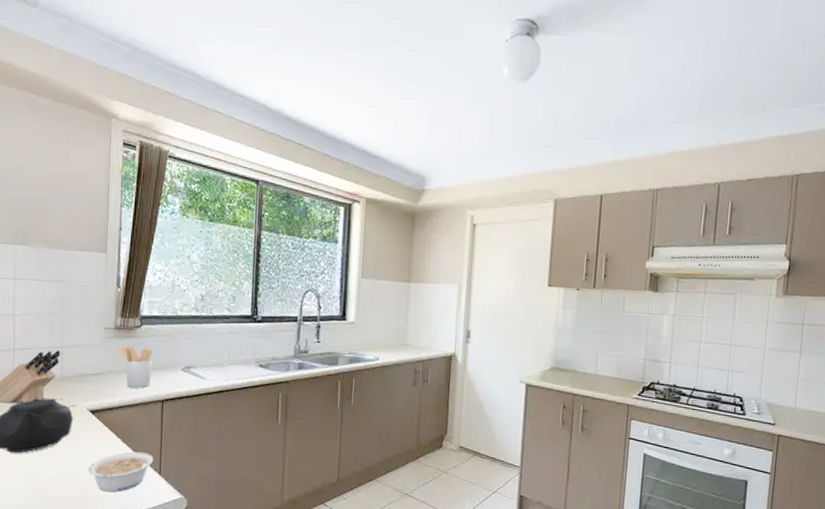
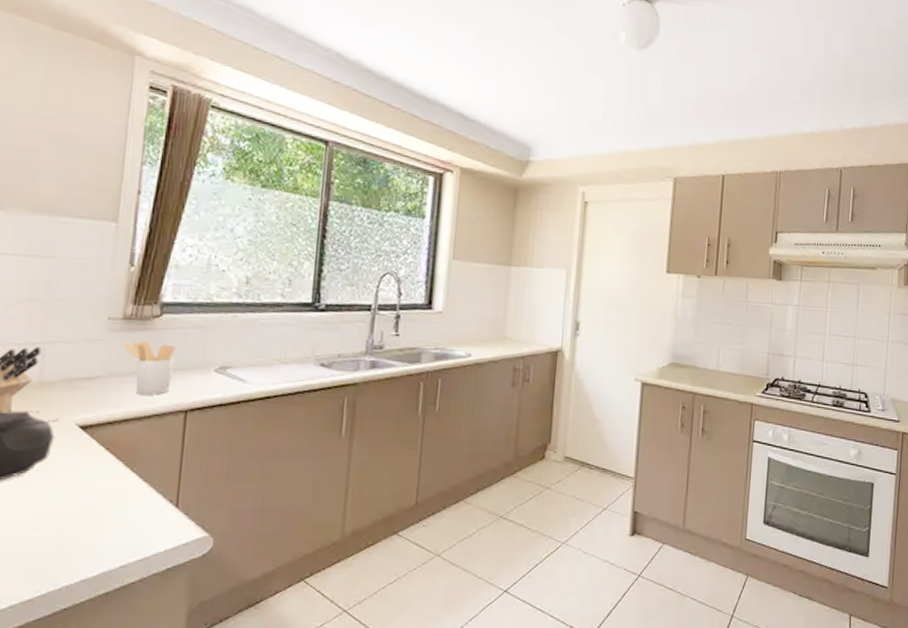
legume: present [88,451,154,493] -> none [72,478,170,535]

